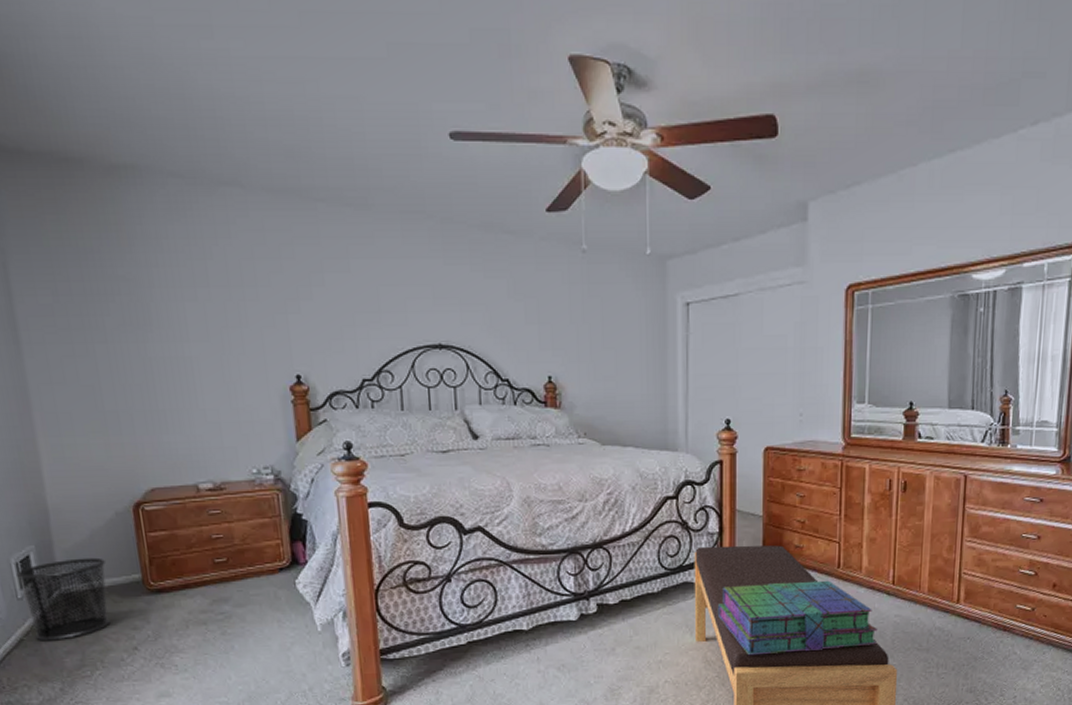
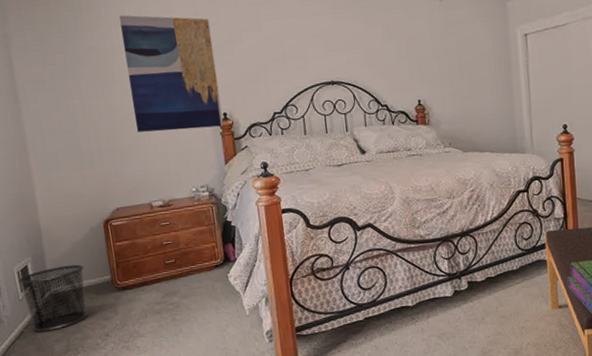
wall art: none [160,236,296,394] -> present [119,15,224,132]

